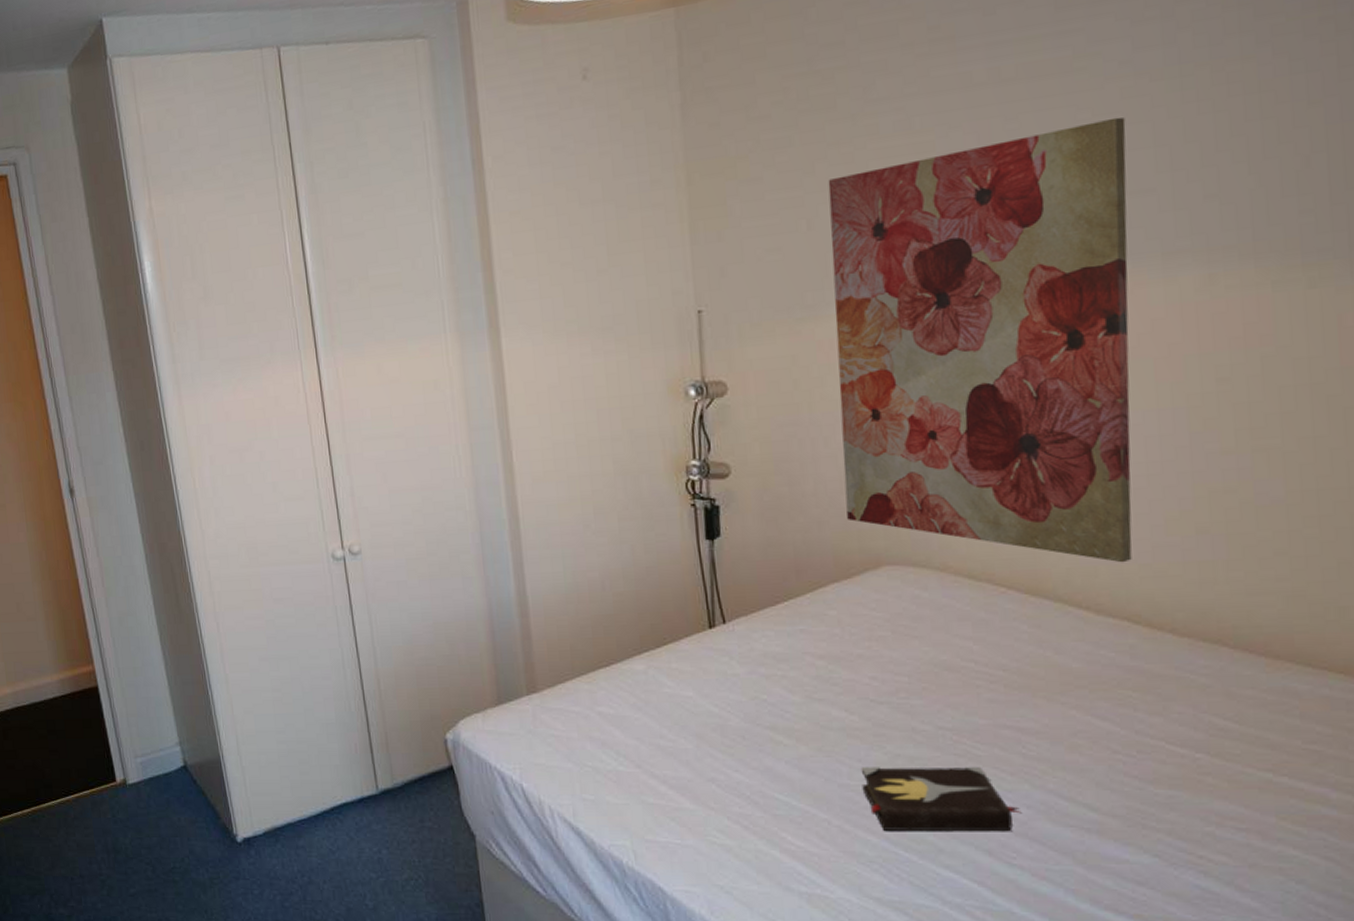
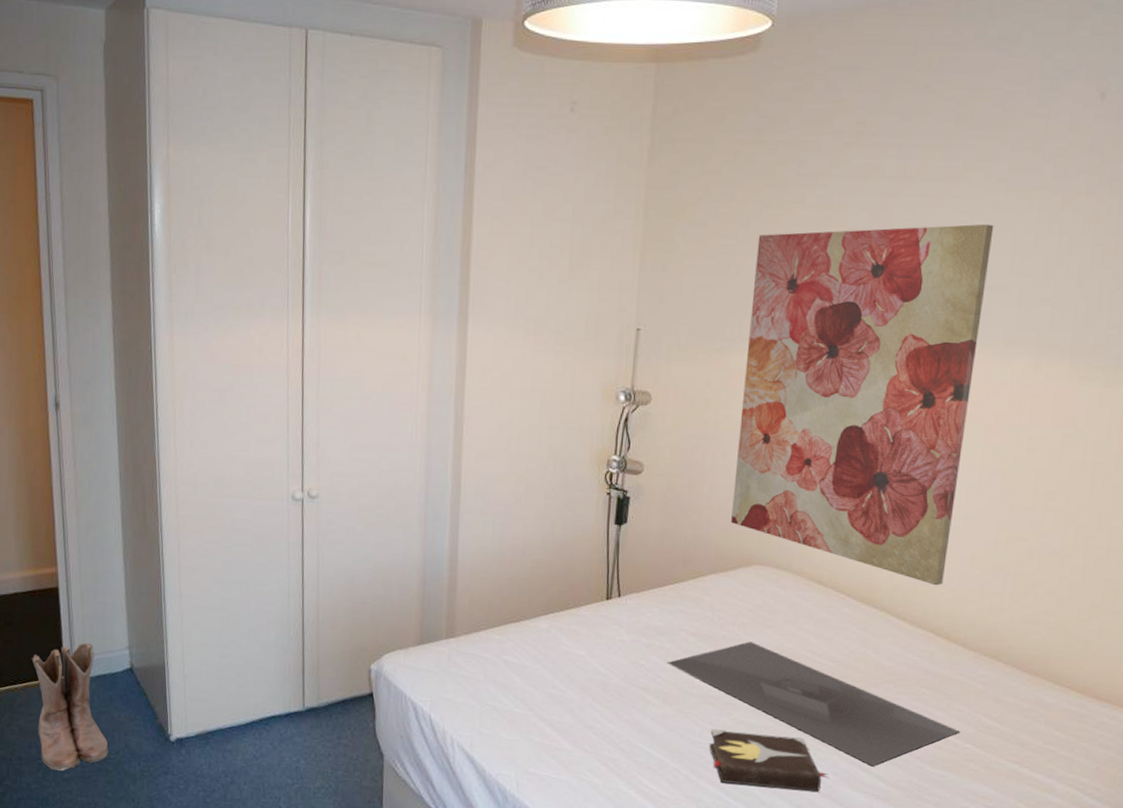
boots: none [80,744,173,886] -> present [32,643,109,771]
tray: none [793,658,1185,794] -> present [666,641,960,767]

